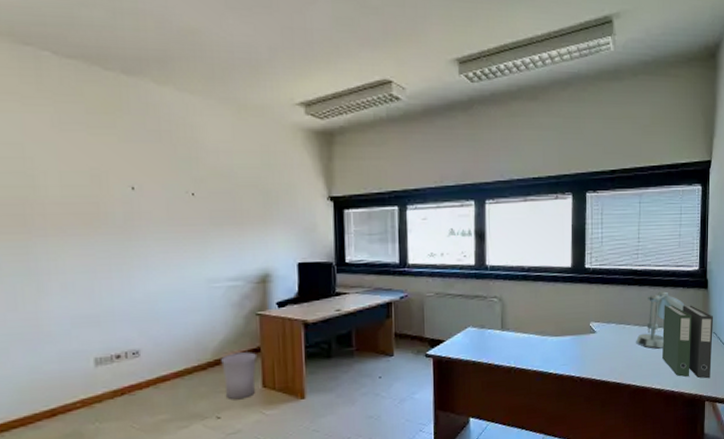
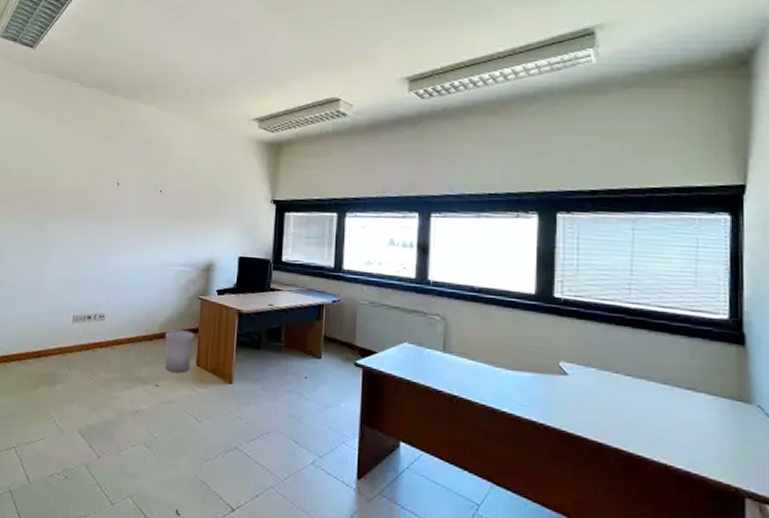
desk lamp: present [636,291,685,349] -> none [628,339,706,412]
binder: present [662,304,713,379] -> none [670,356,756,468]

